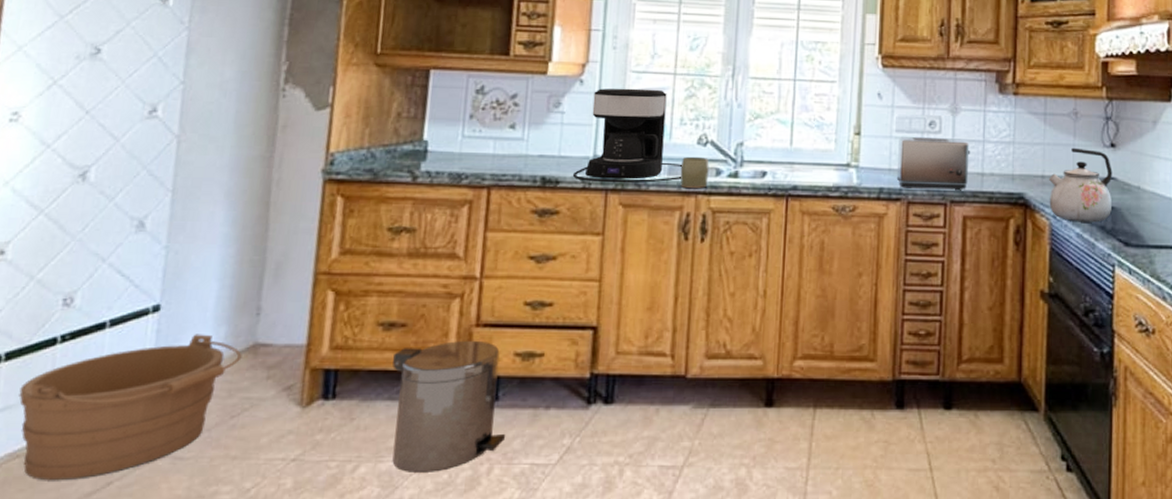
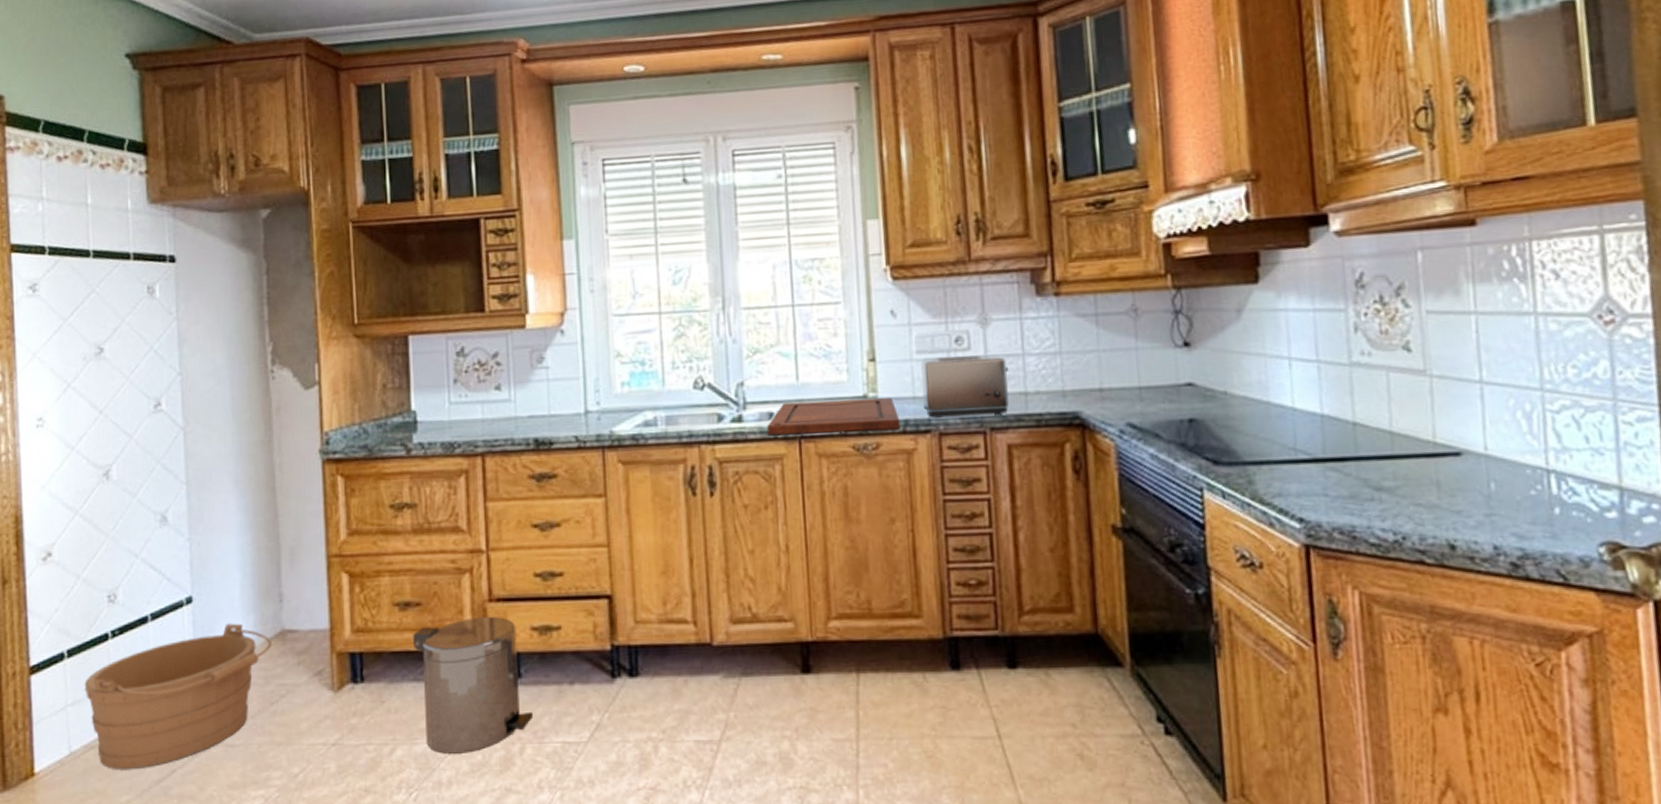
coffee maker: present [573,88,682,183] -> none [567,332,680,440]
mug: present [680,156,709,189] -> none [678,402,710,439]
cutting board: none [759,164,876,195] -> present [766,397,901,436]
kettle: present [1049,147,1113,223] -> none [1109,351,1194,441]

